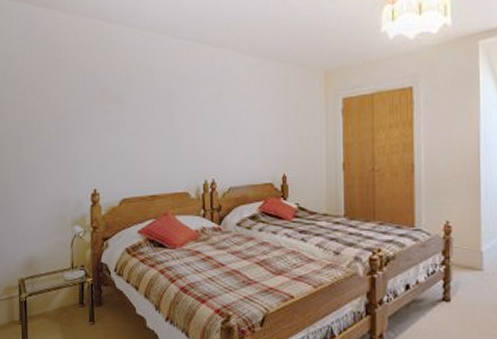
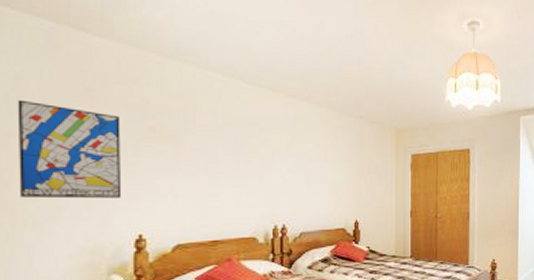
wall art: none [10,74,81,157] -> present [17,99,122,198]

